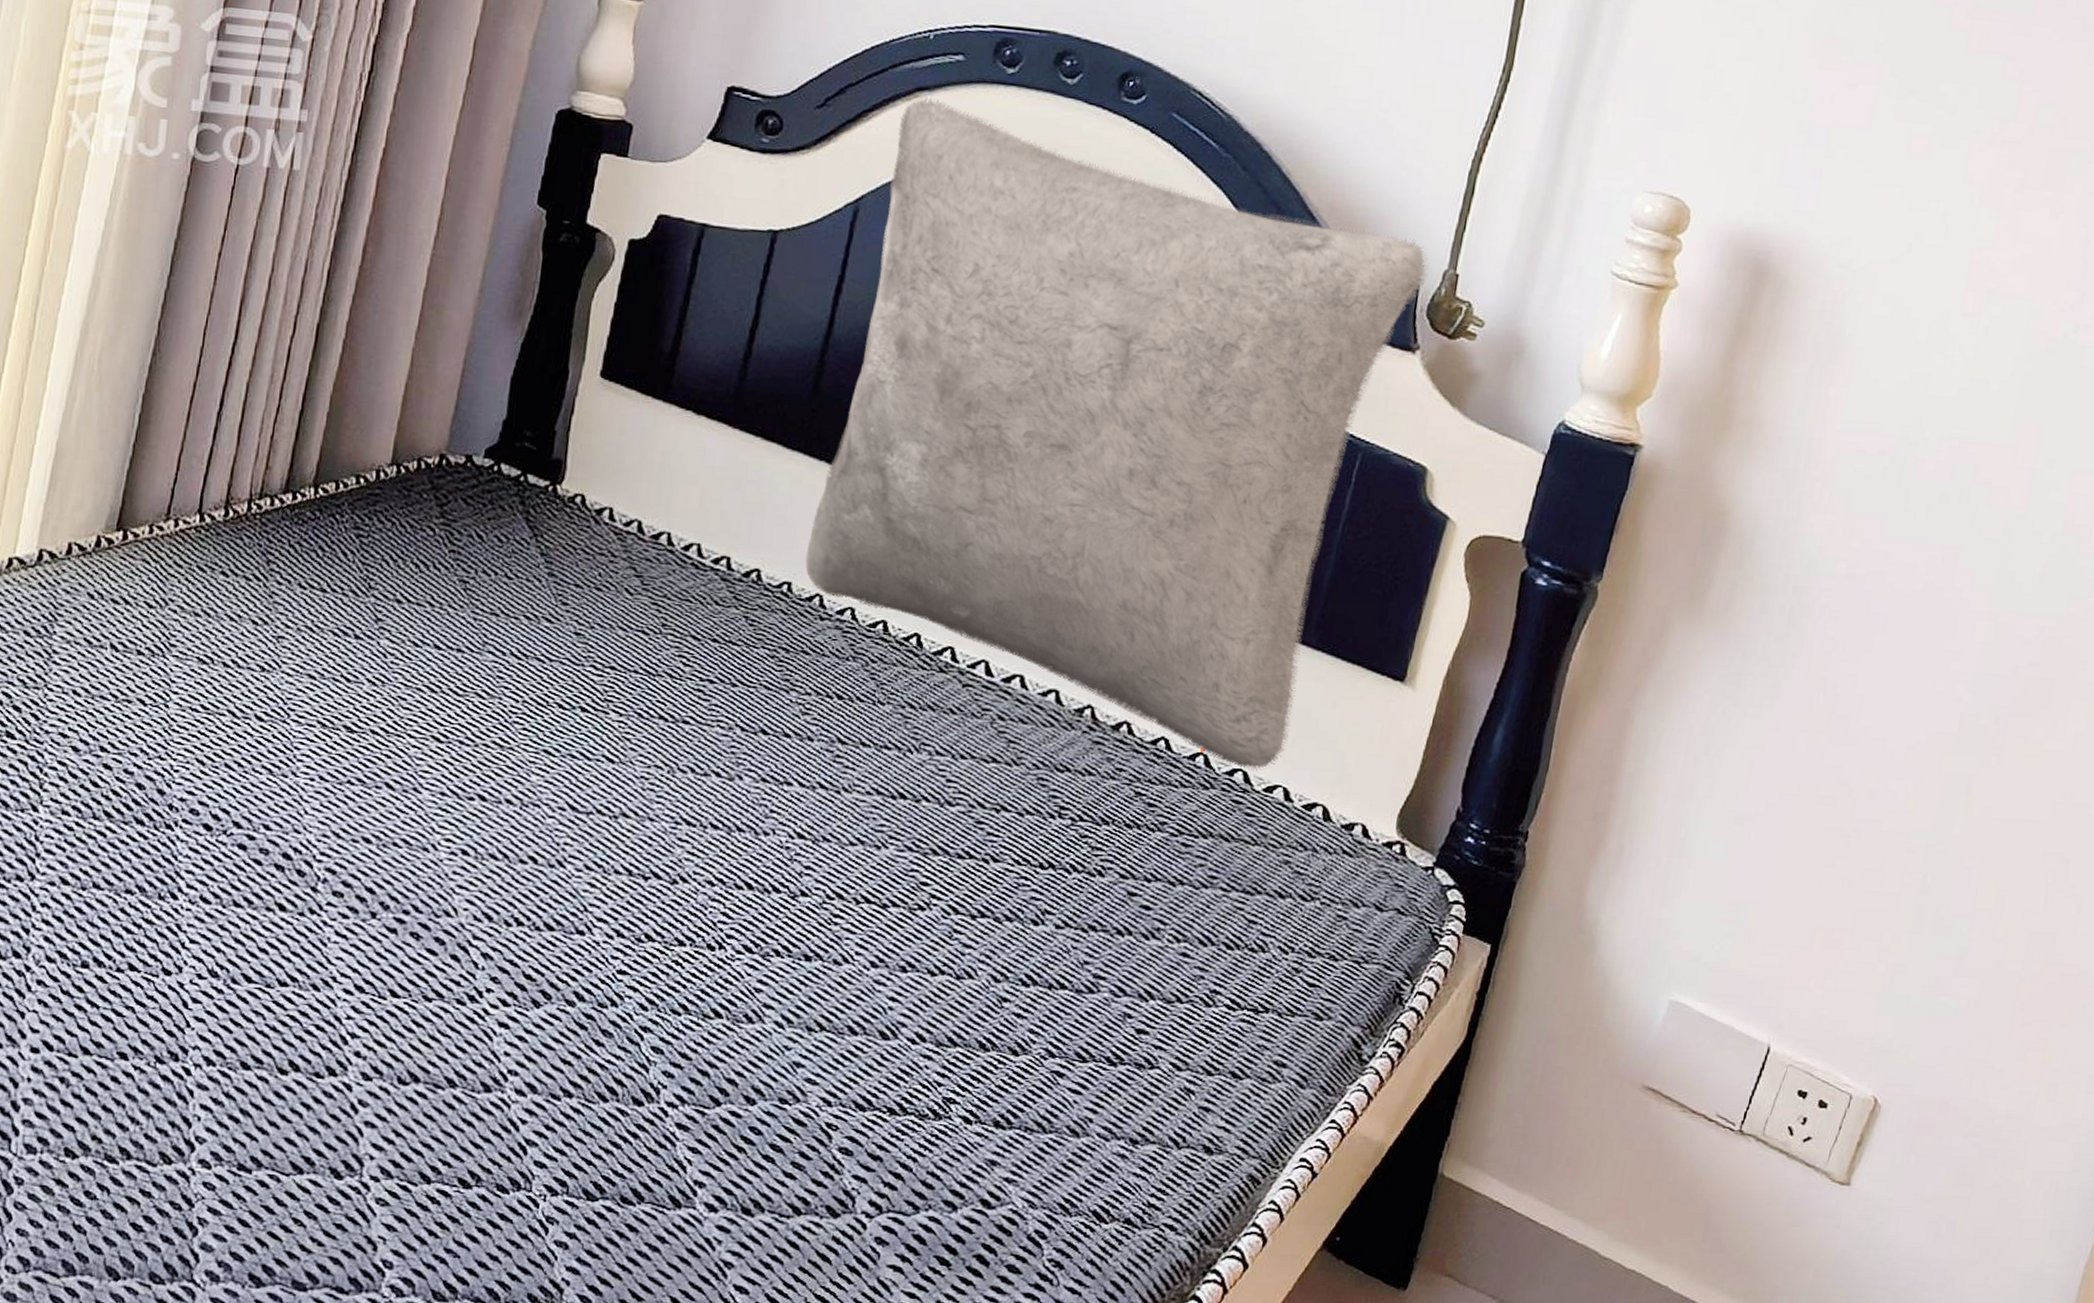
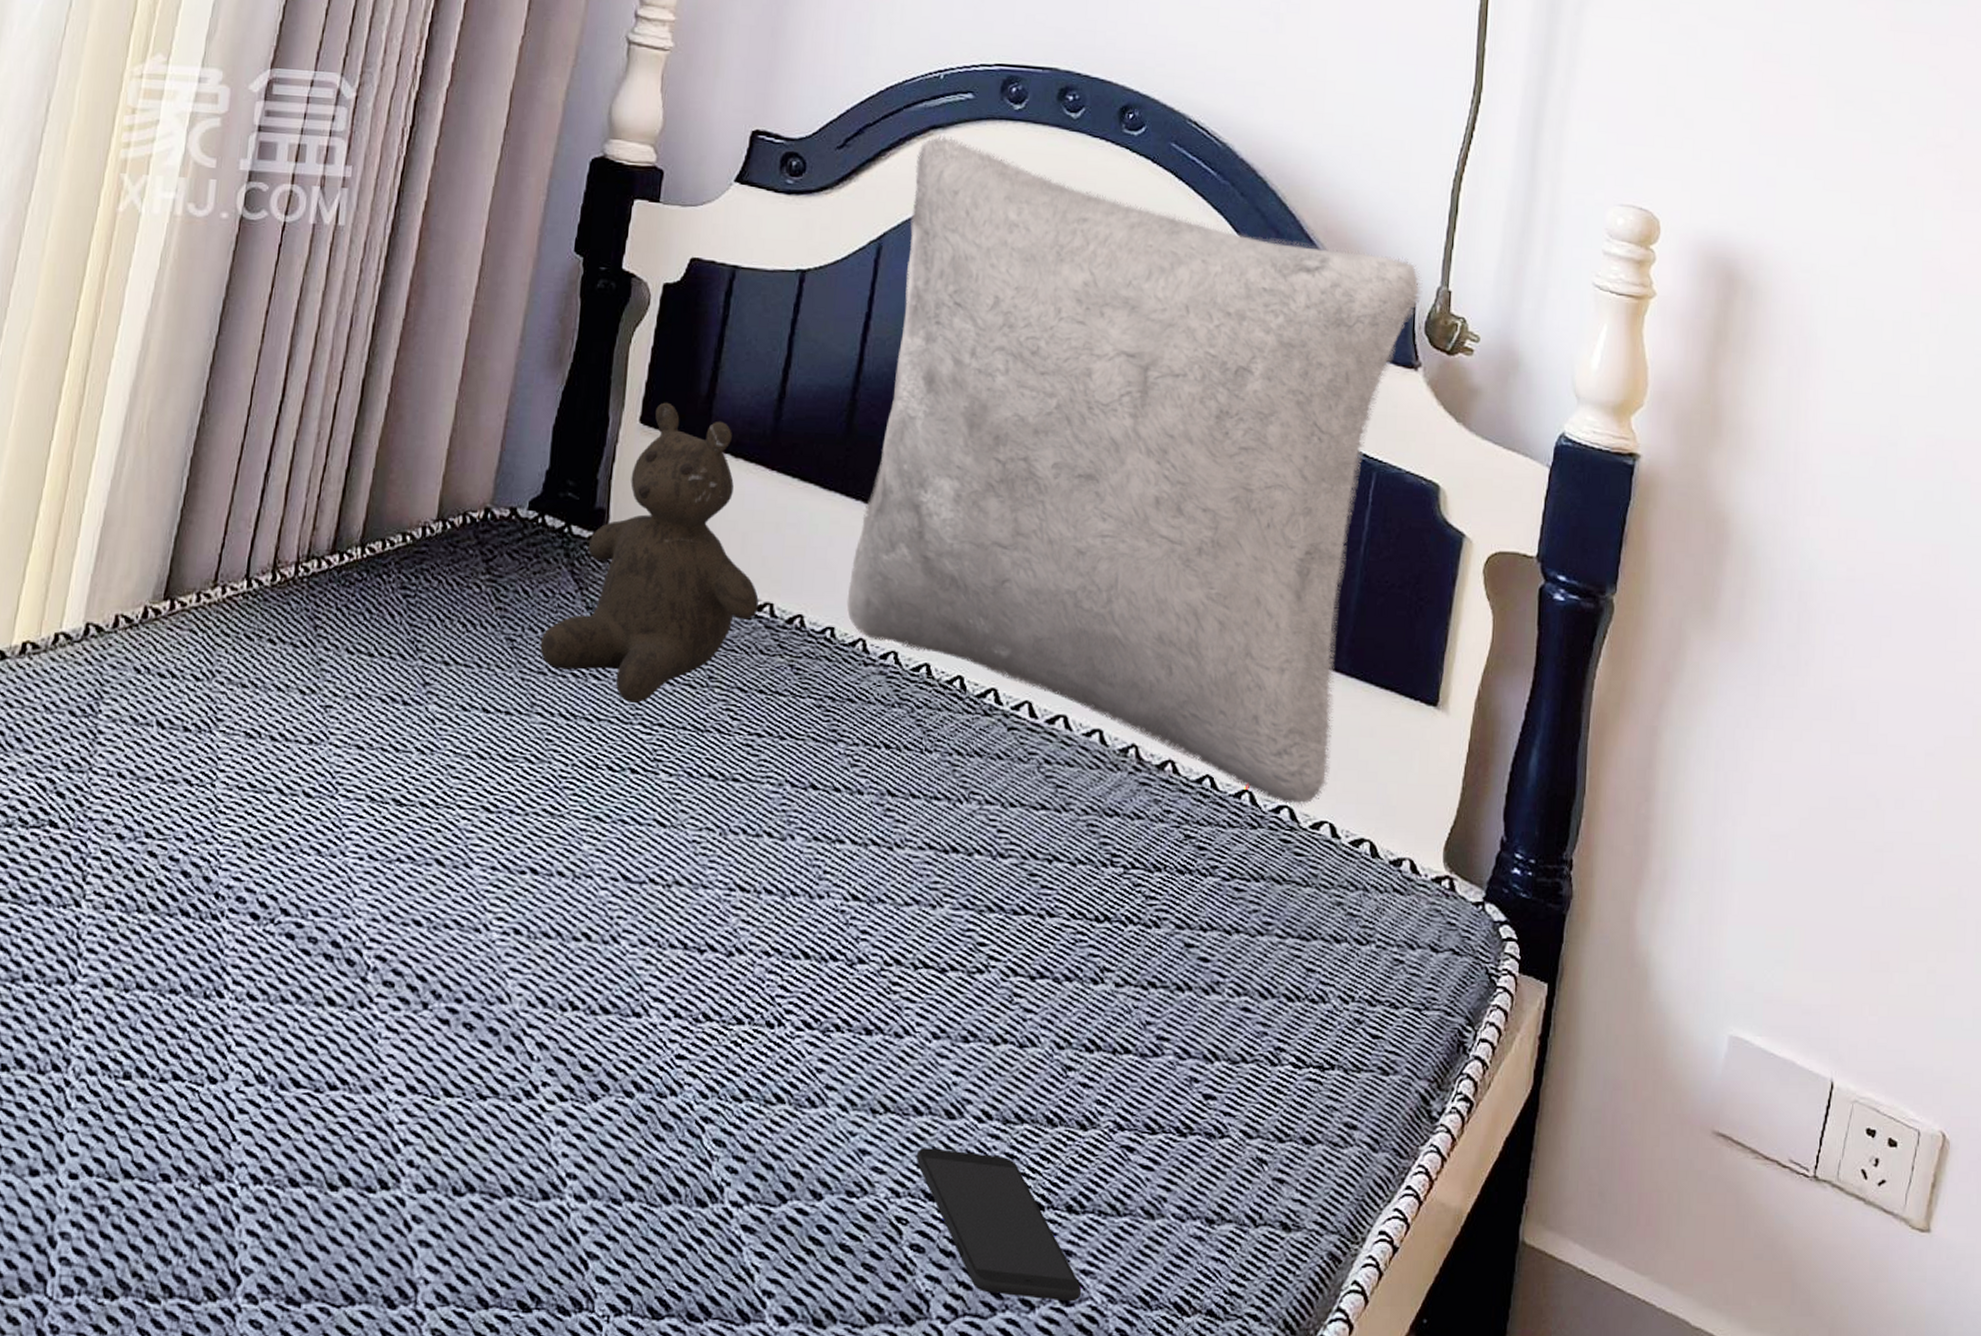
teddy bear: none [493,357,716,646] -> present [540,402,759,703]
mobile phone: none [848,1064,1003,1205] -> present [916,1148,1081,1302]

